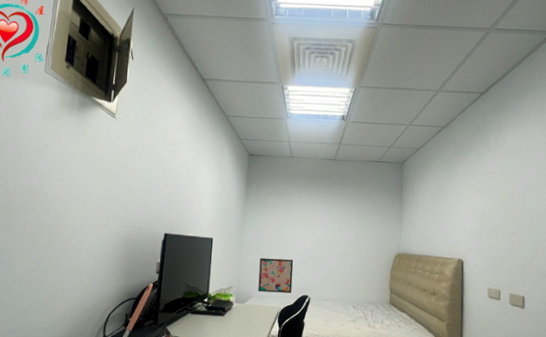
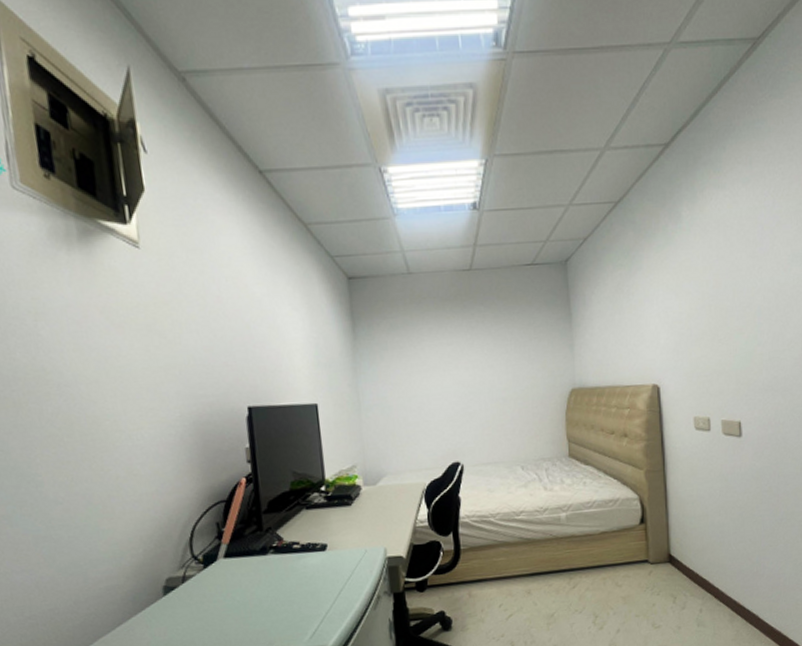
wall art: present [258,257,294,294] -> none [387,417,438,467]

